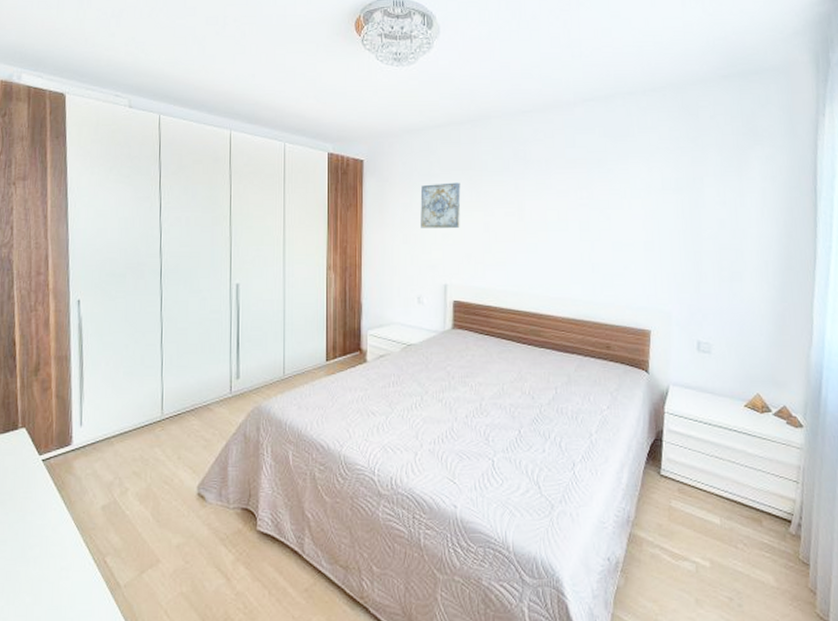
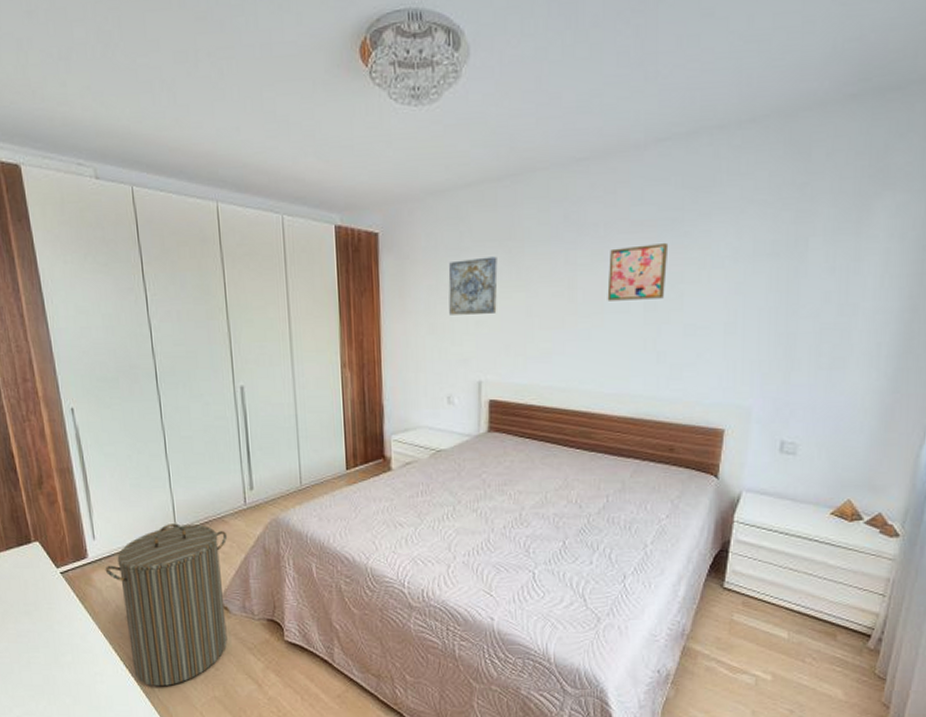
laundry hamper: none [87,411,211,583] -> present [105,523,228,687]
wall art: none [549,178,597,221] -> present [607,244,669,301]

